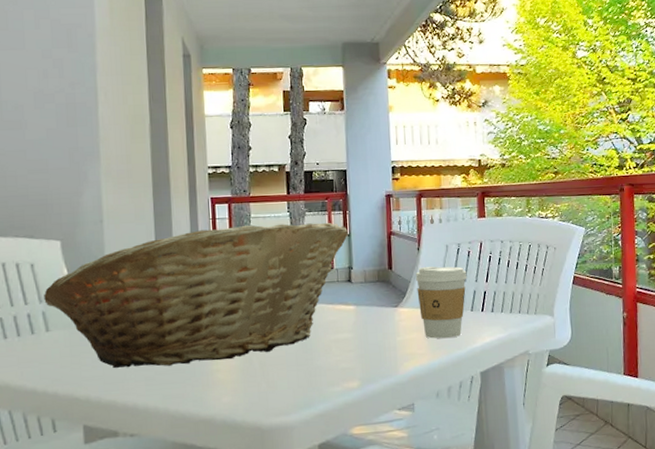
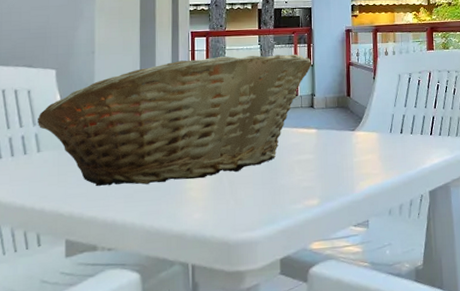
coffee cup: present [416,266,467,339] -> none [371,93,418,160]

